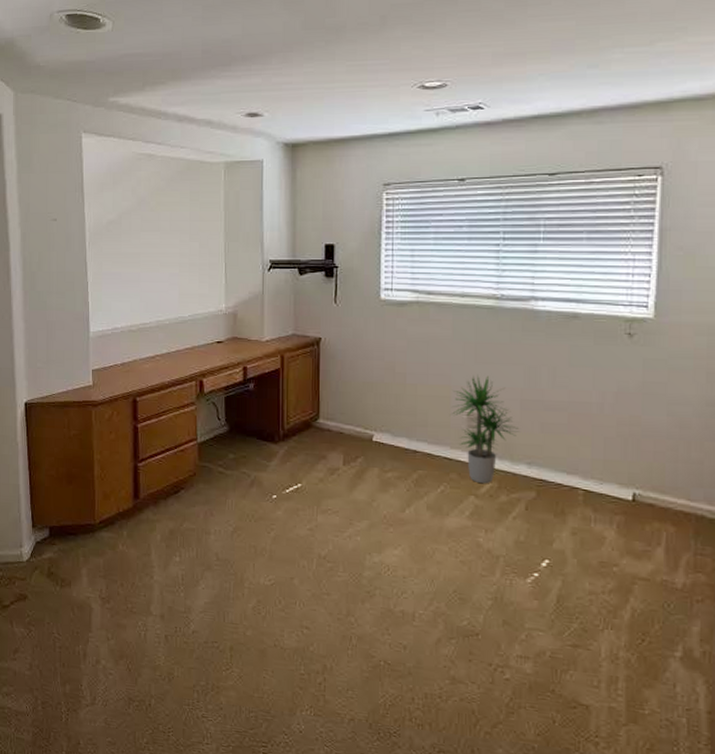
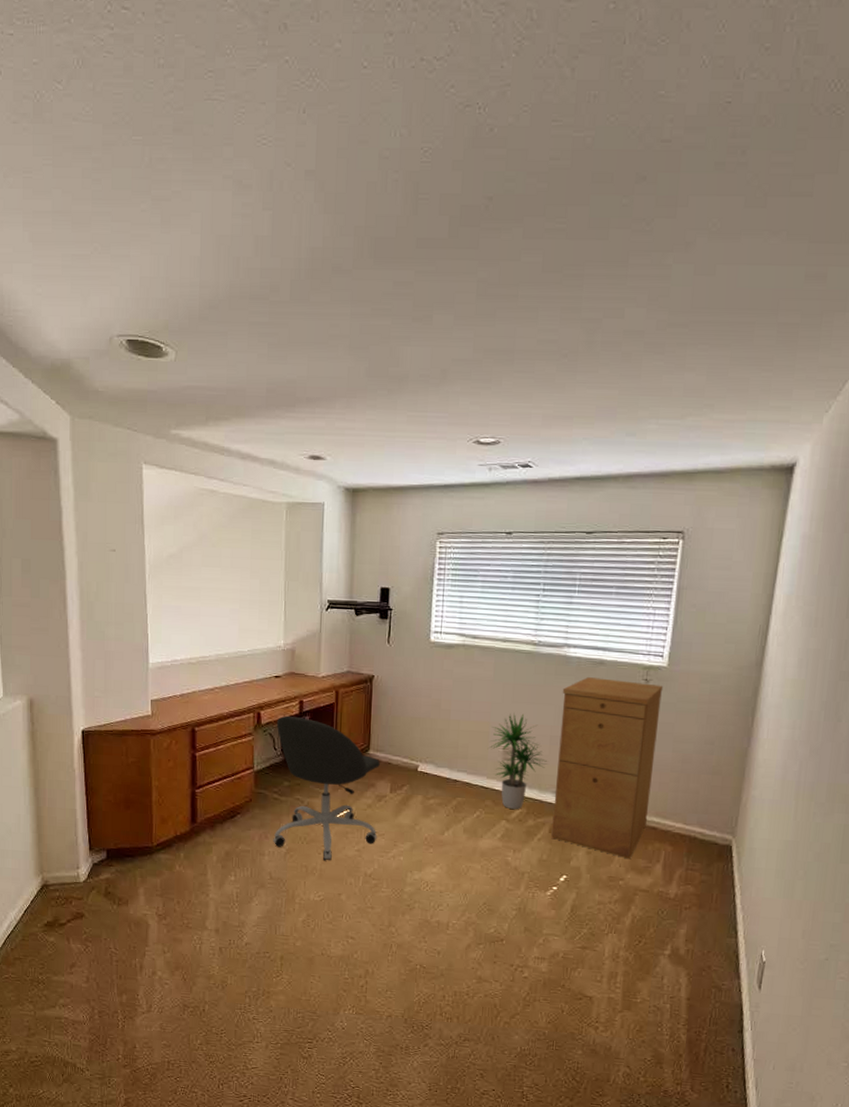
office chair: none [219,383,331,541] -> present [273,715,380,861]
filing cabinet: none [528,333,651,542] -> present [551,677,664,859]

